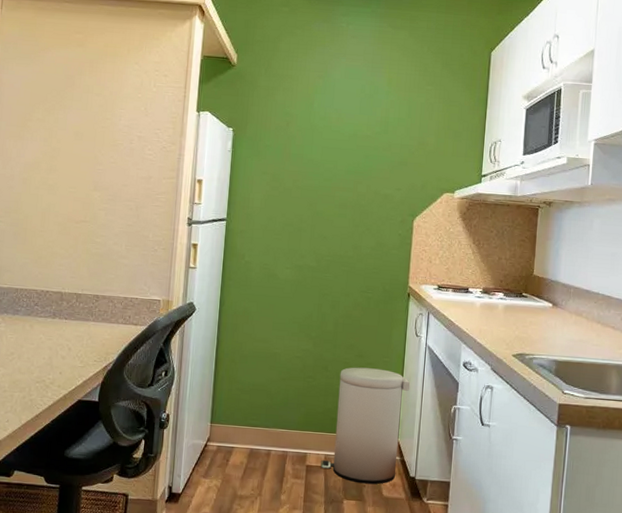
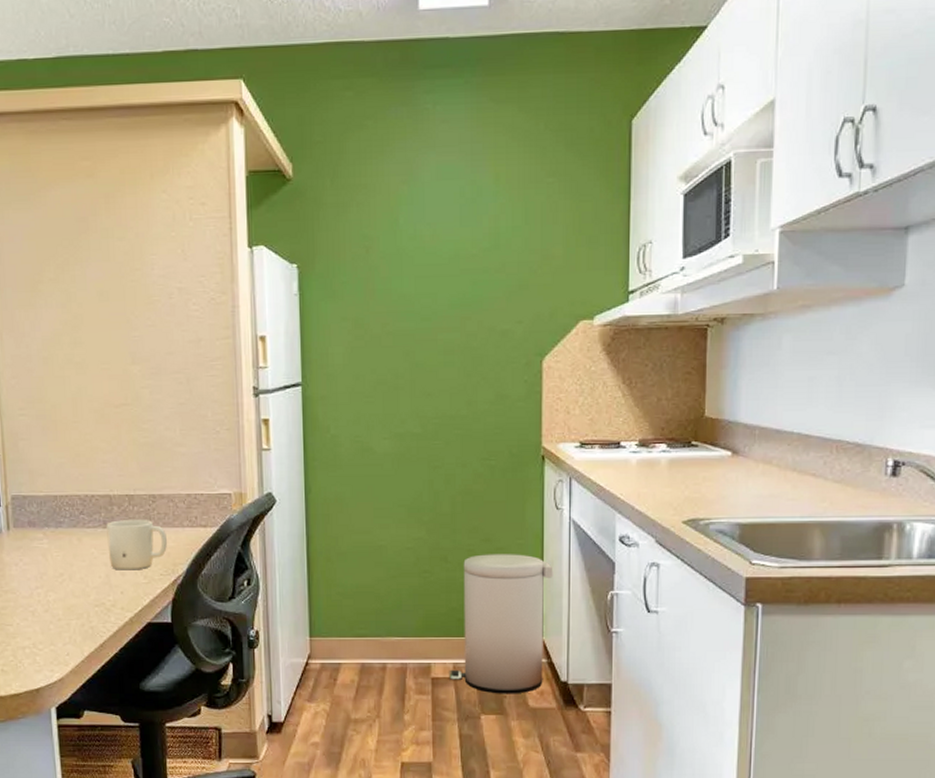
mug: none [54,313,104,356] -> present [106,520,167,570]

